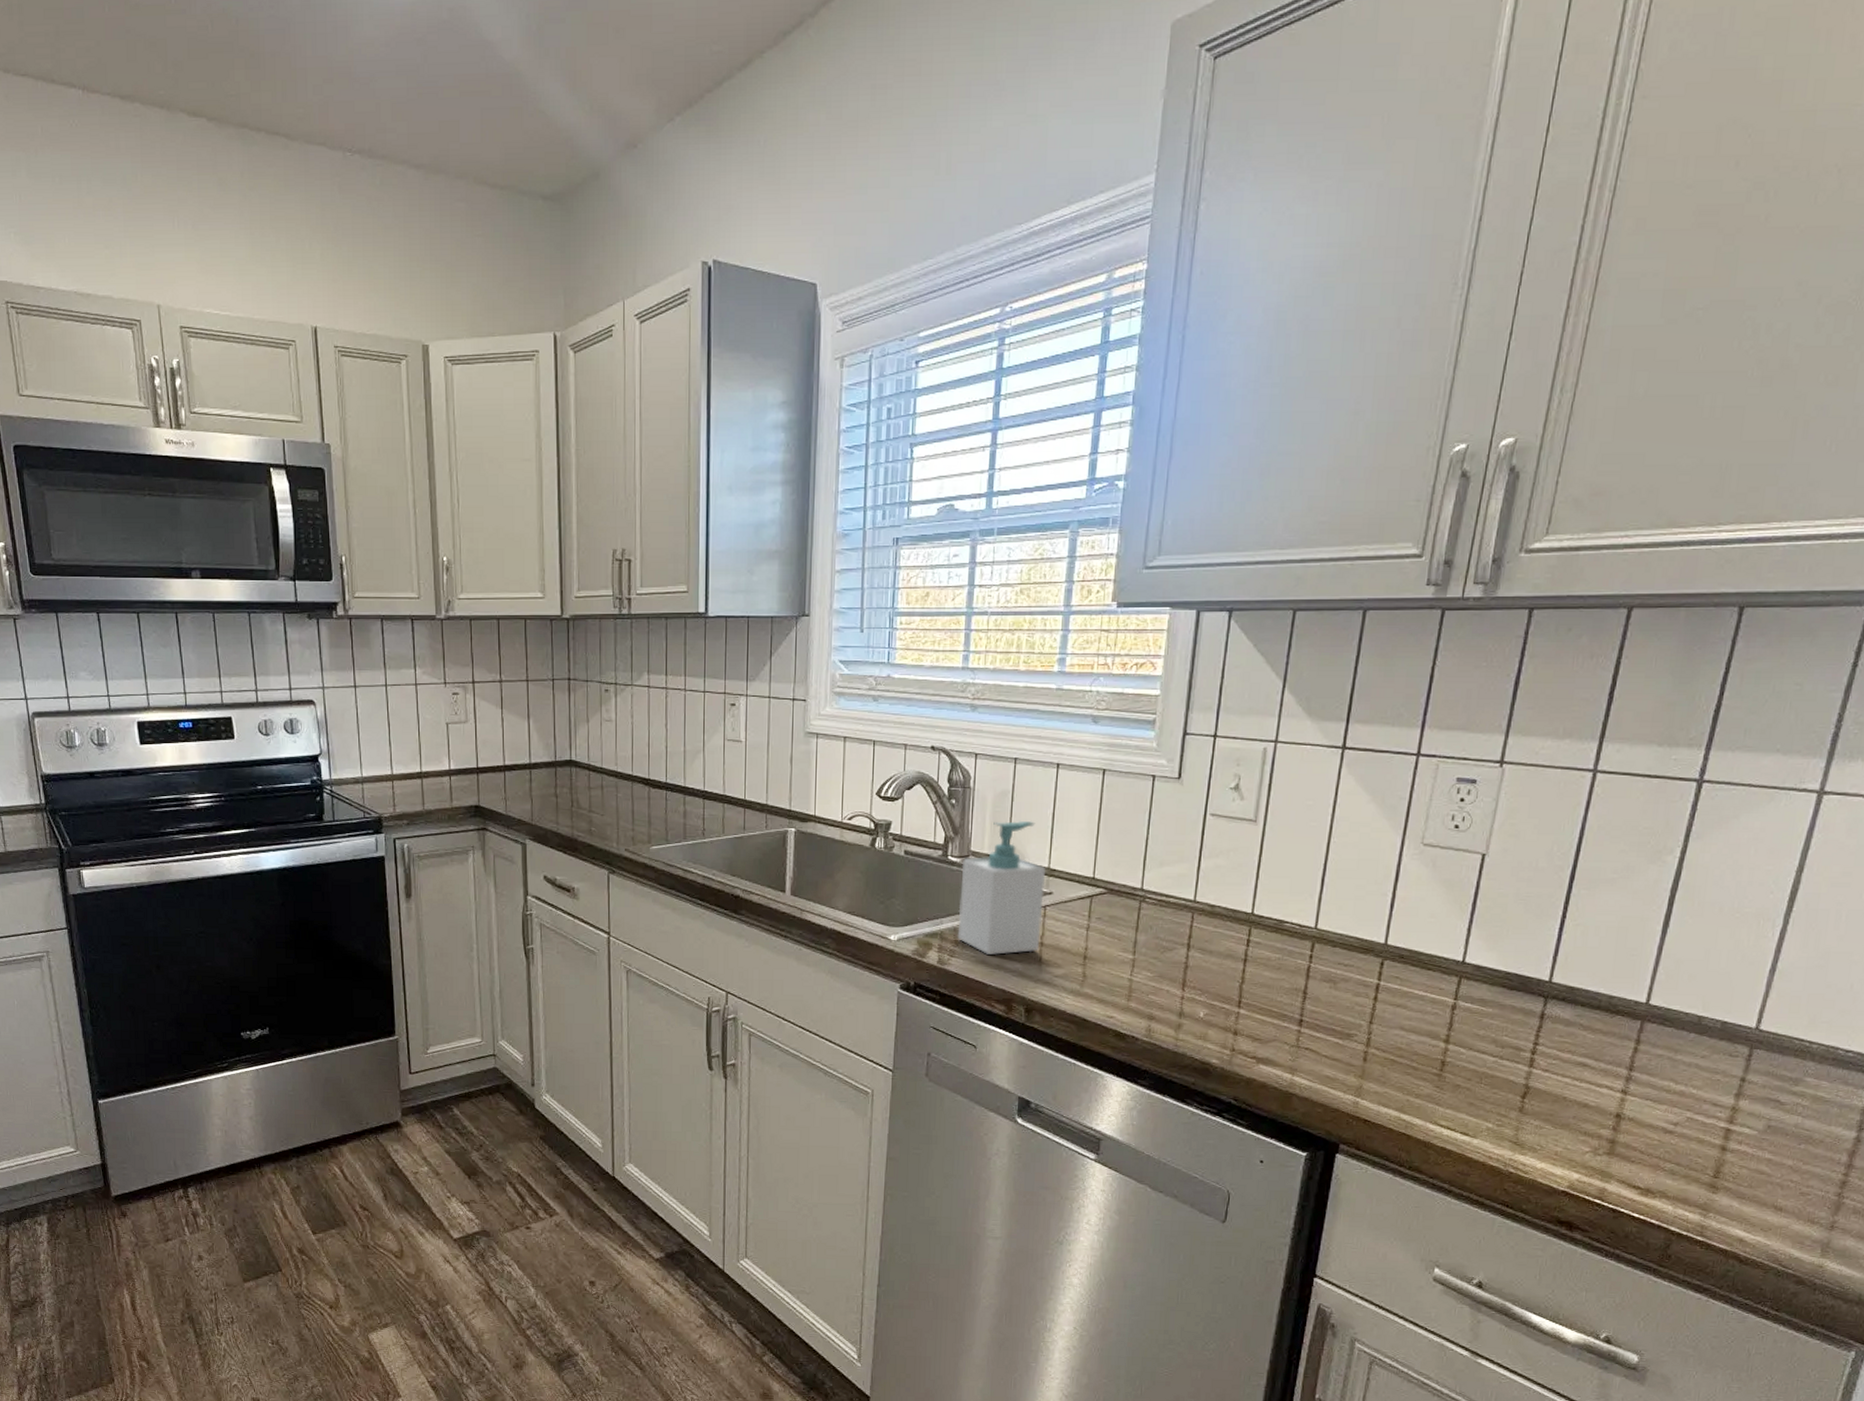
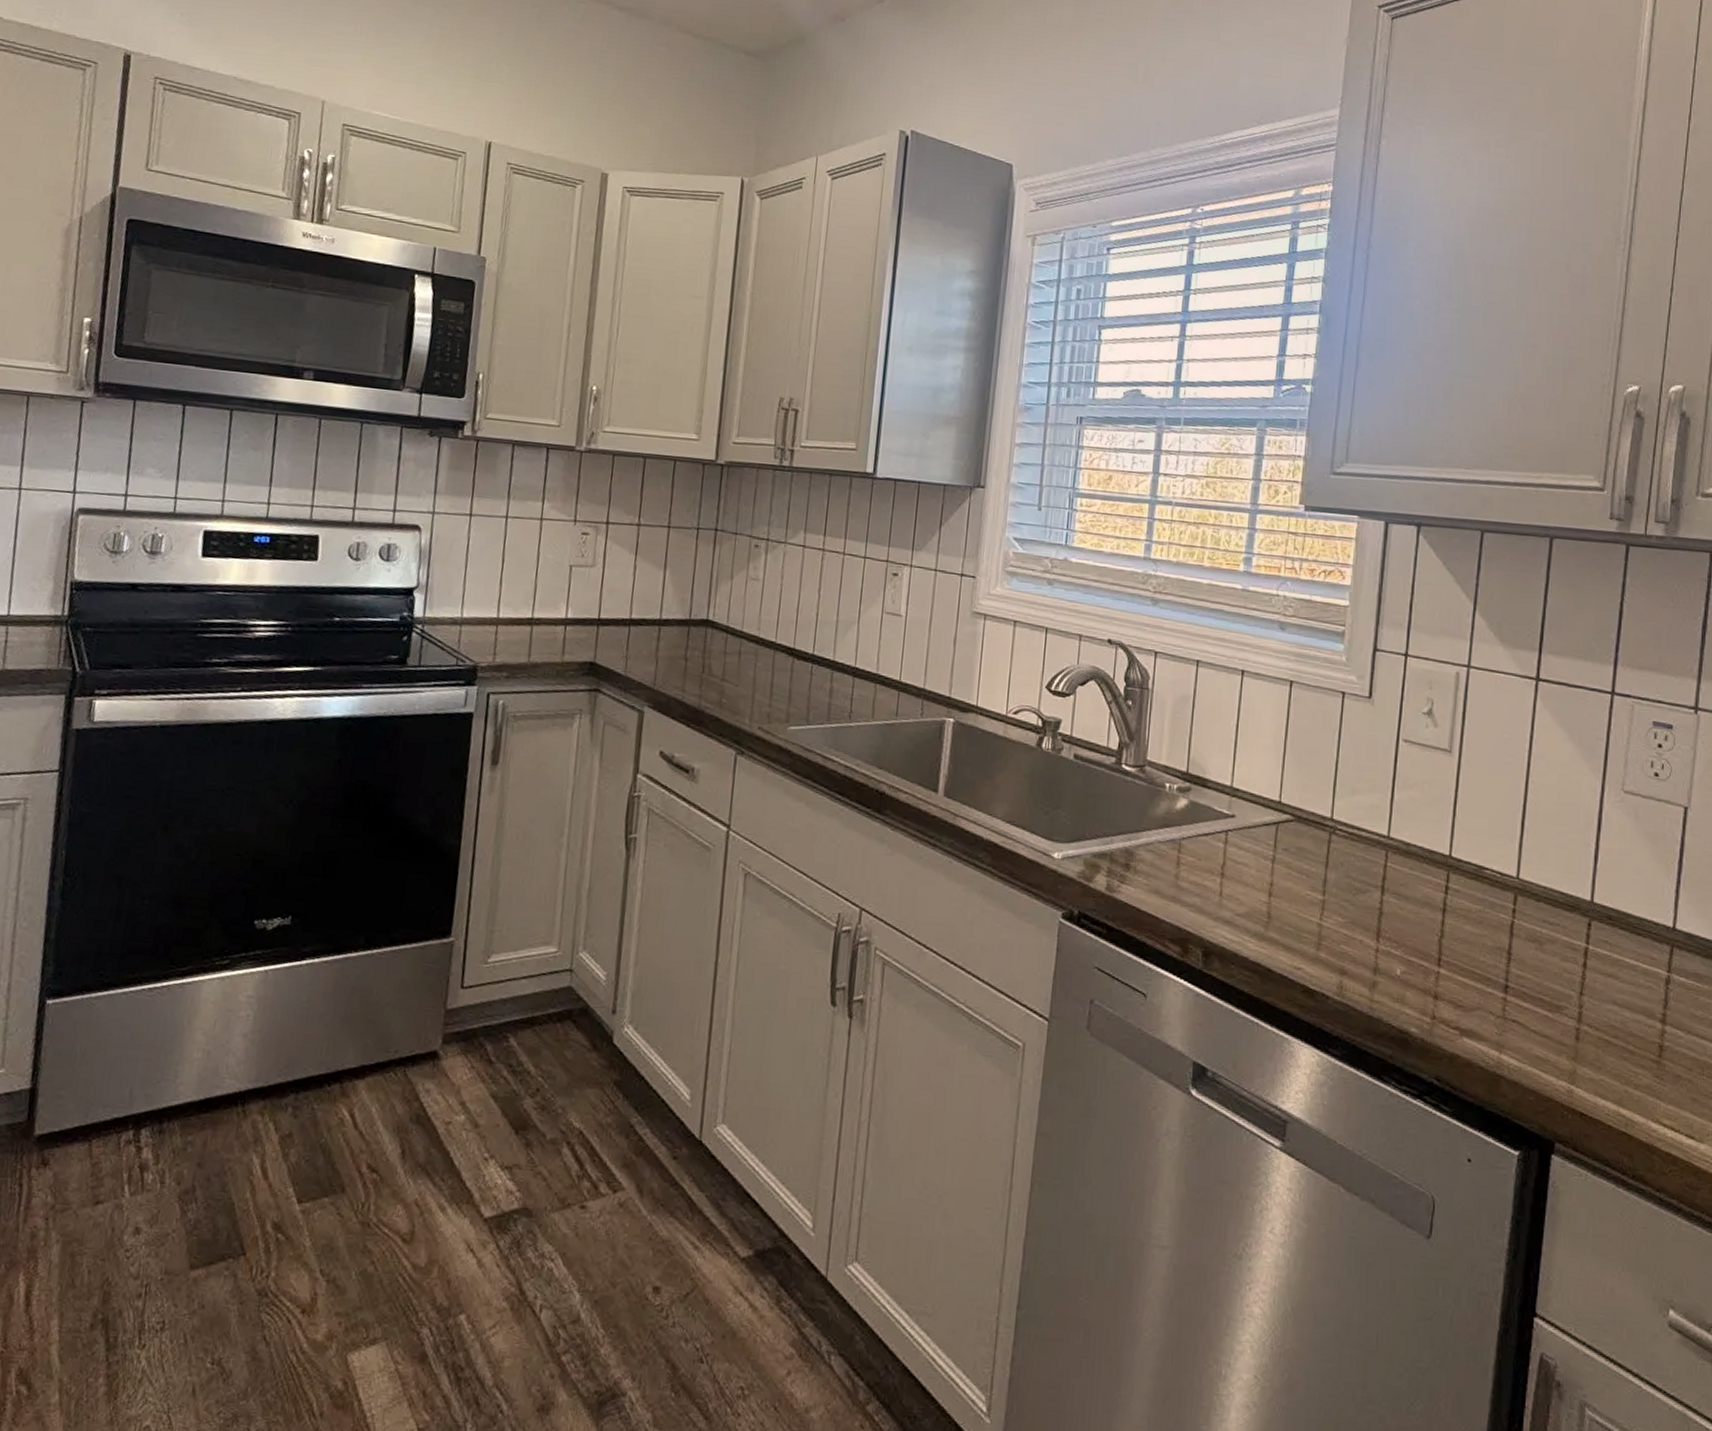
soap bottle: present [957,821,1046,955] -> none [1129,730,1228,885]

